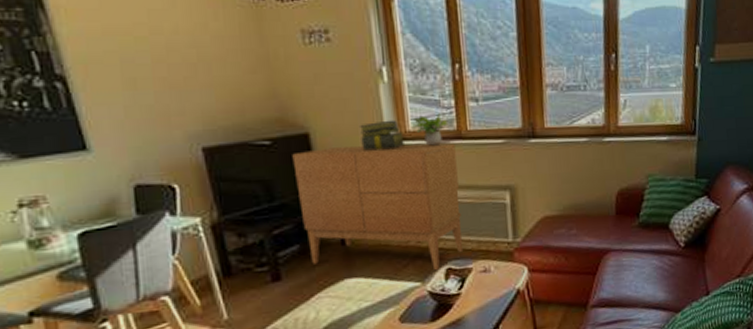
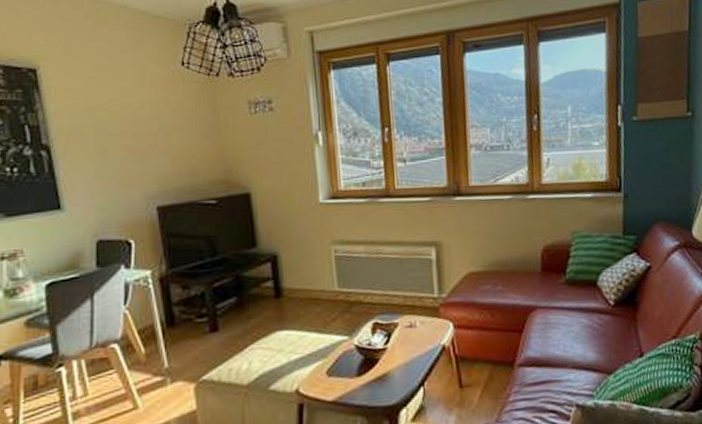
sideboard: present [292,143,464,271] -> none [234,201,390,325]
stack of books: present [360,120,406,151] -> none [296,180,338,209]
potted plant: present [413,113,447,147] -> none [345,173,376,205]

